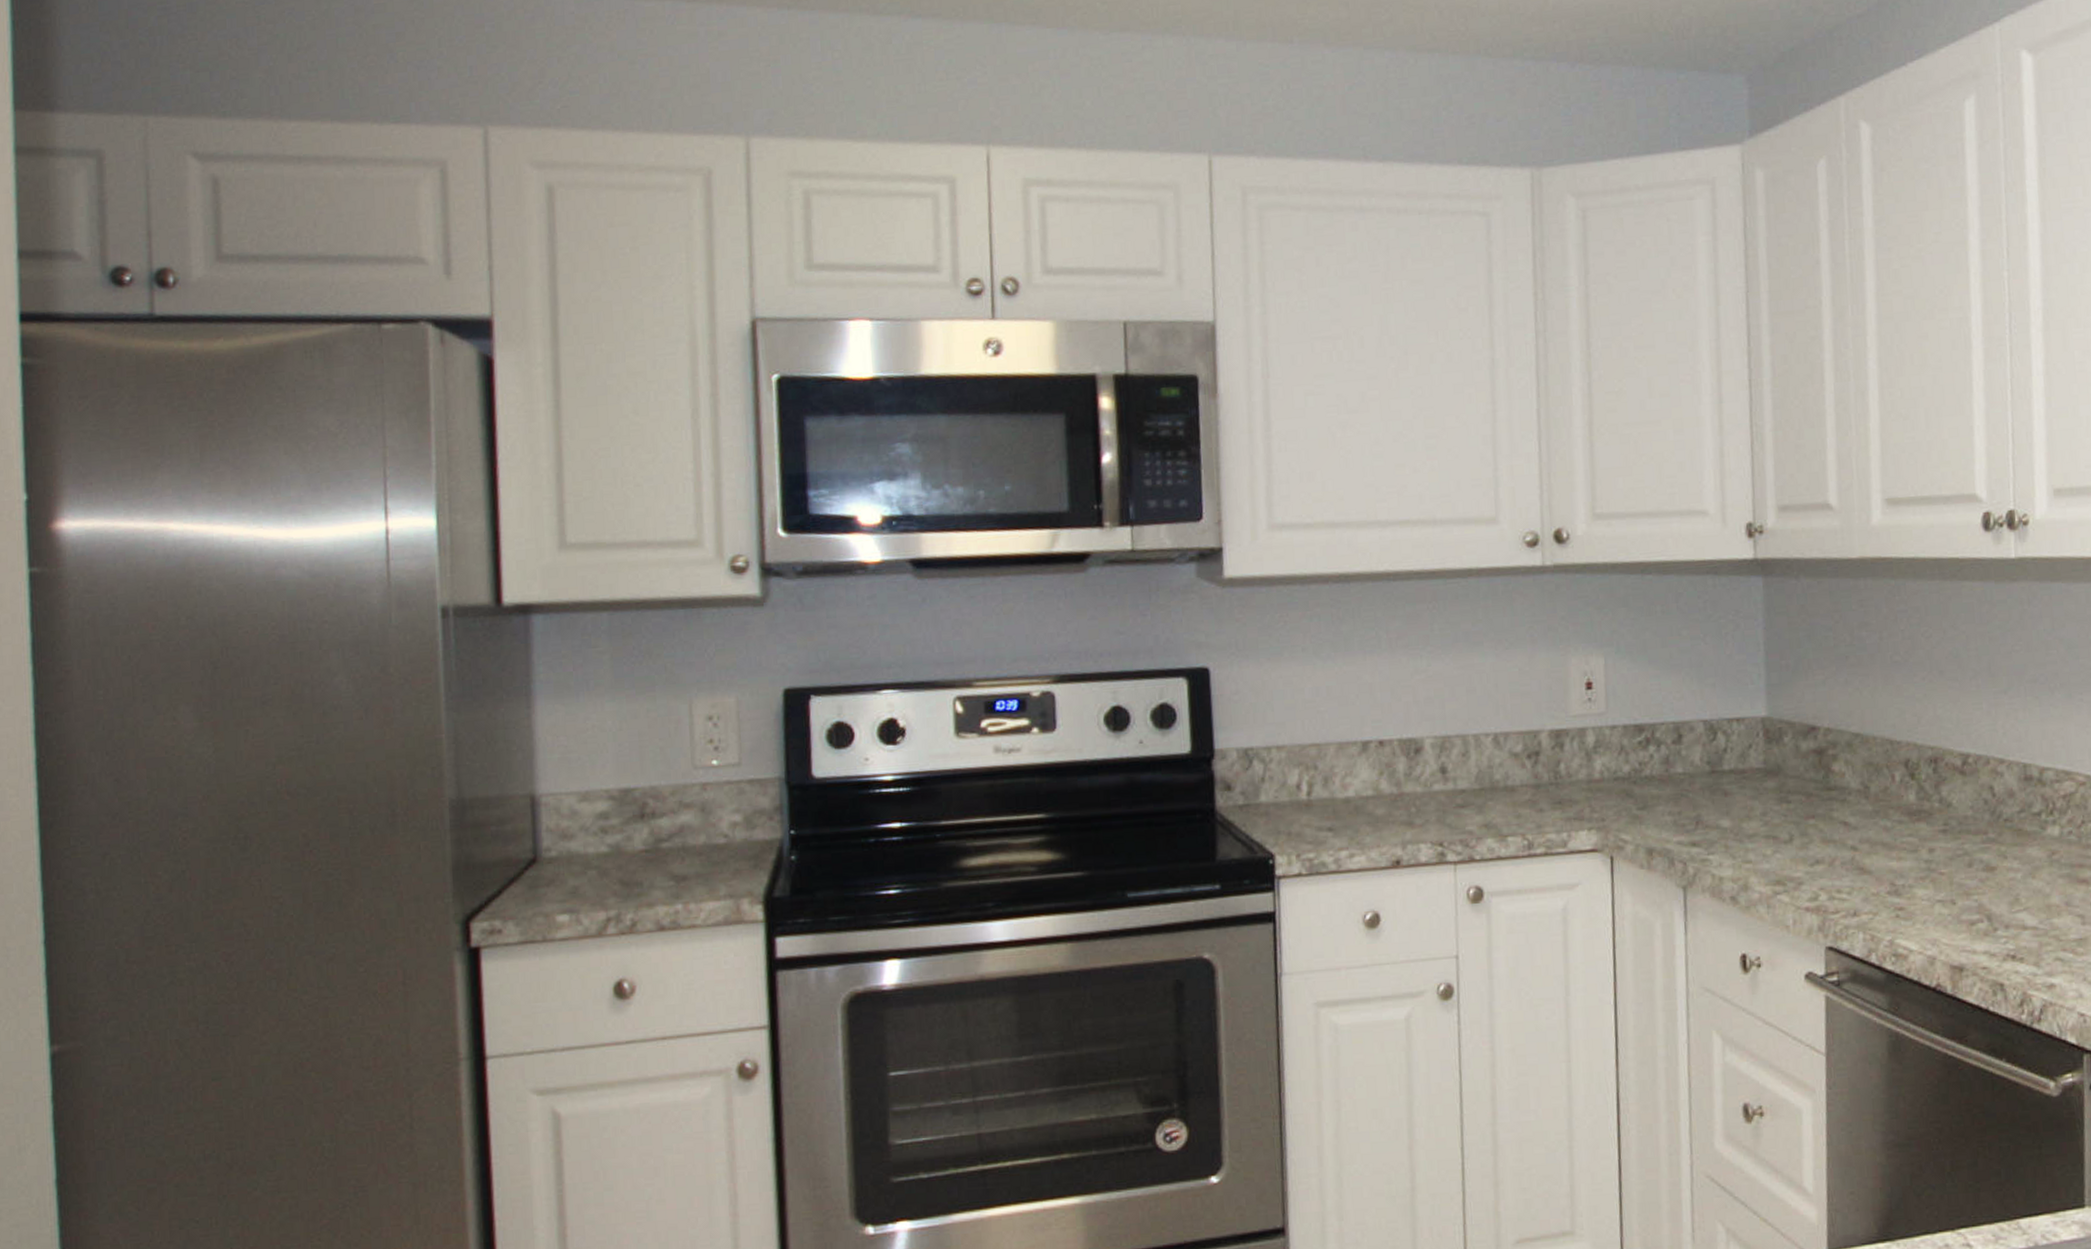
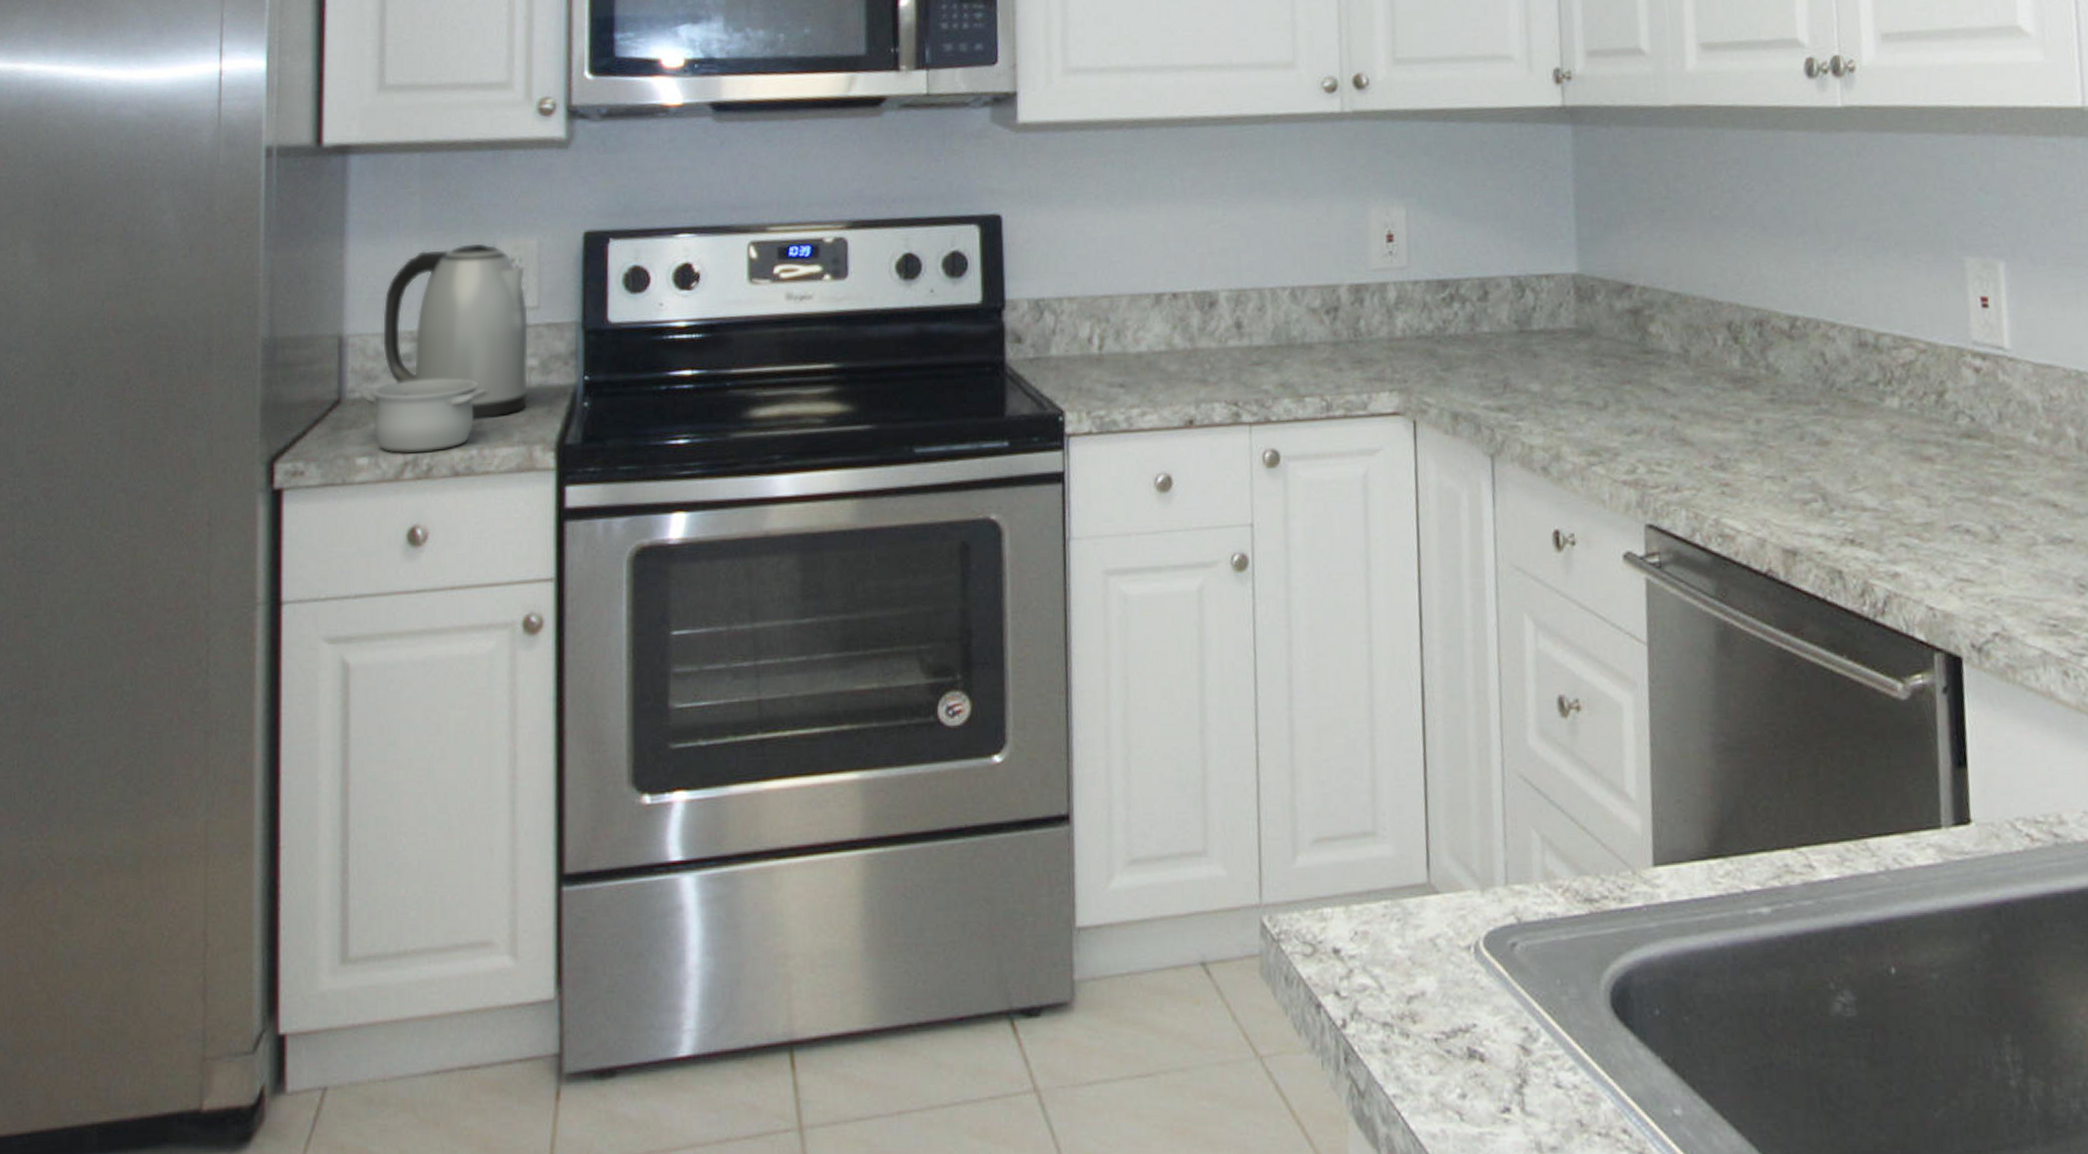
cooking pot: none [558,834,691,910] -> present [361,378,488,454]
kettle: none [576,701,732,875] -> present [383,243,528,419]

